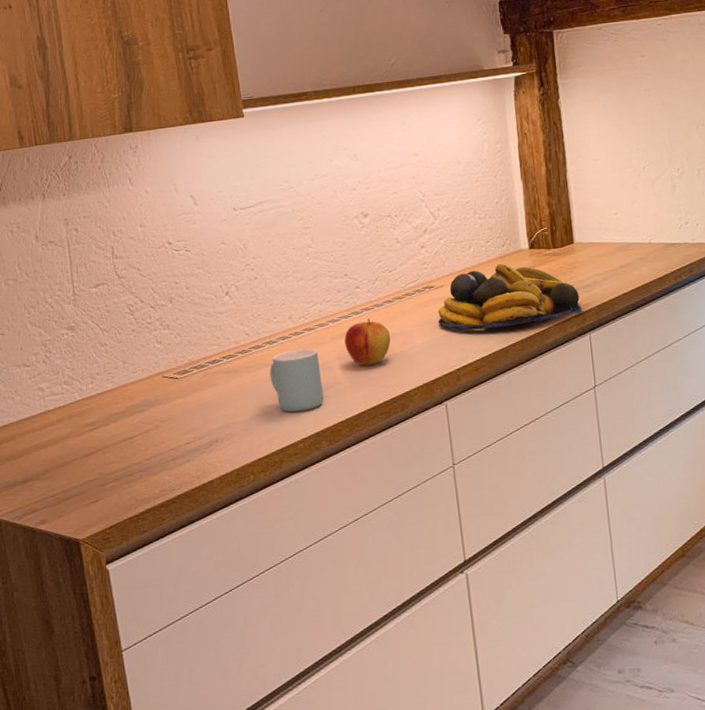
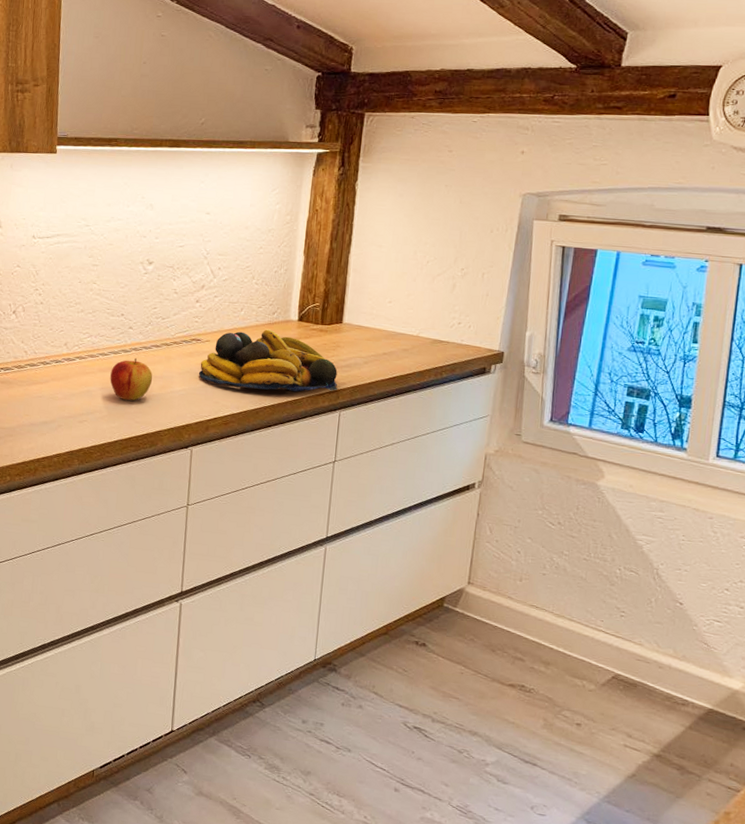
mug: present [269,348,324,412] -> none [38,373,85,430]

